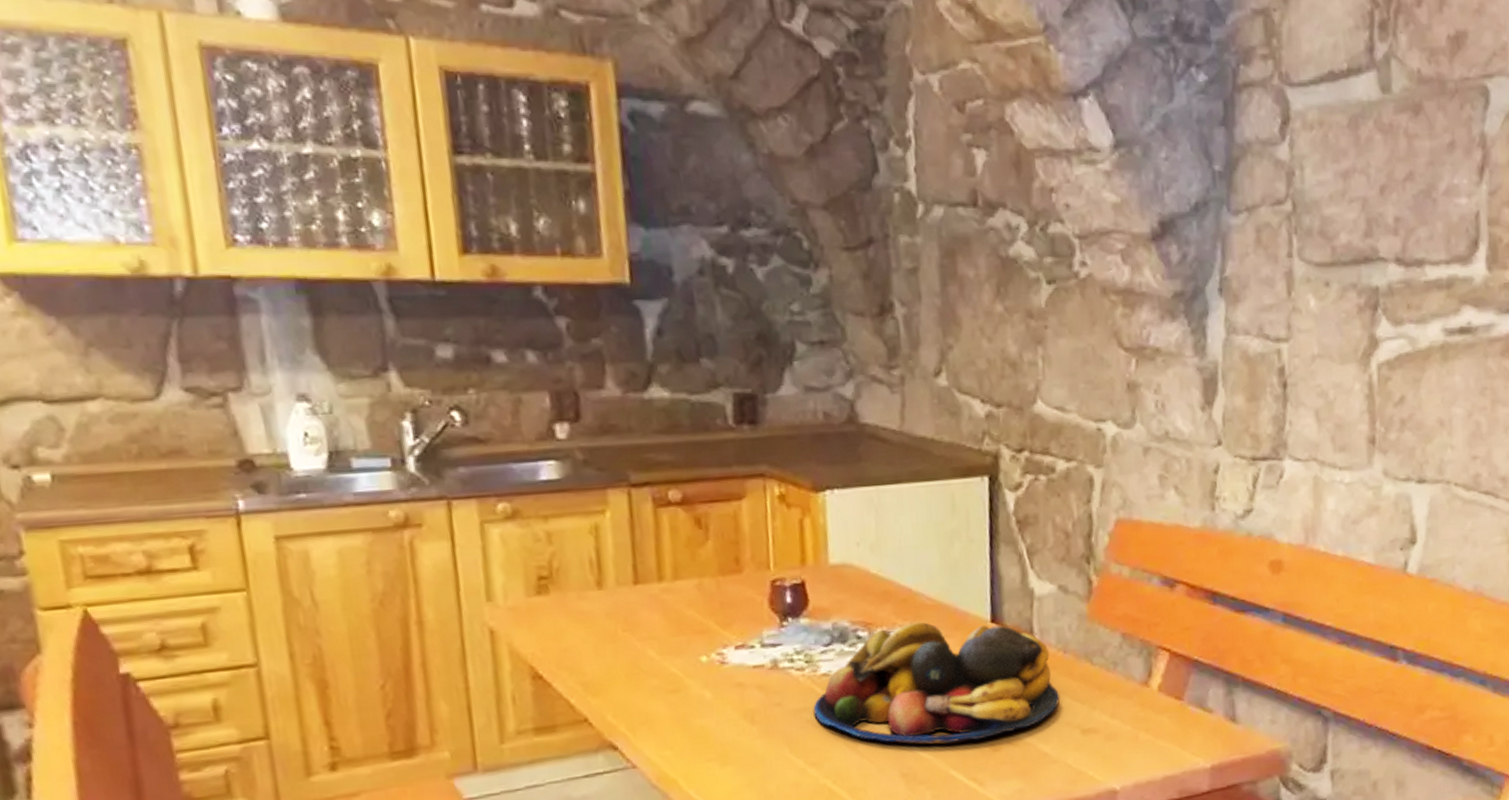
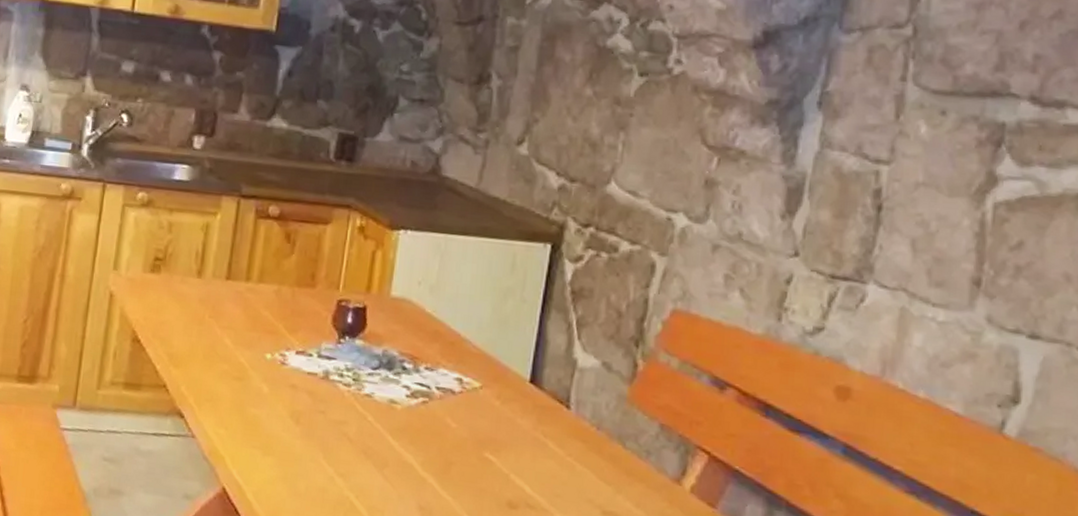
fruit bowl: present [813,621,1060,744] -> none [351,365,586,494]

